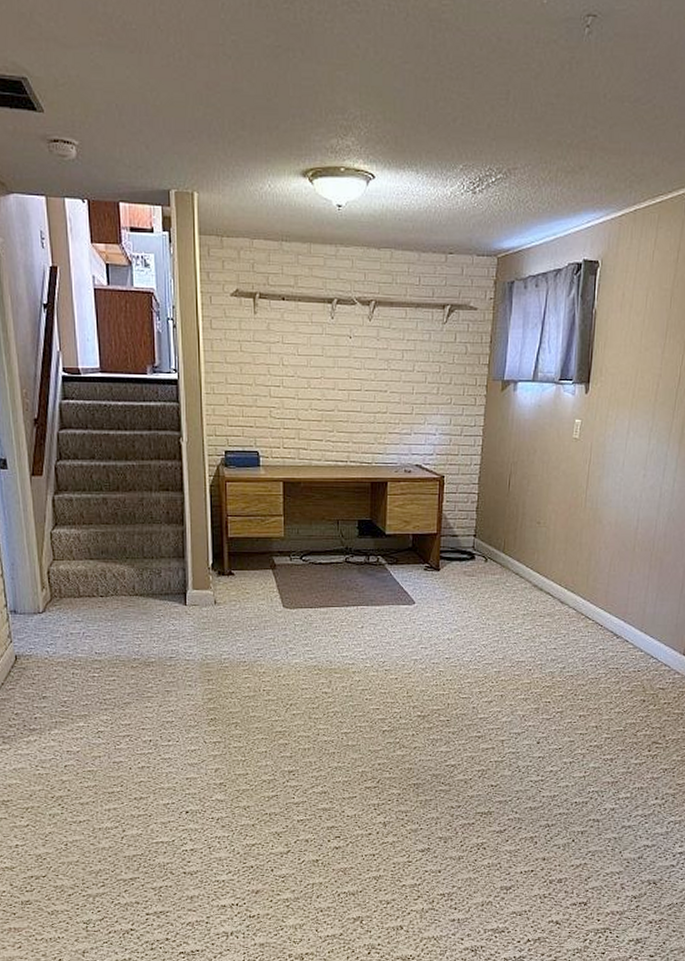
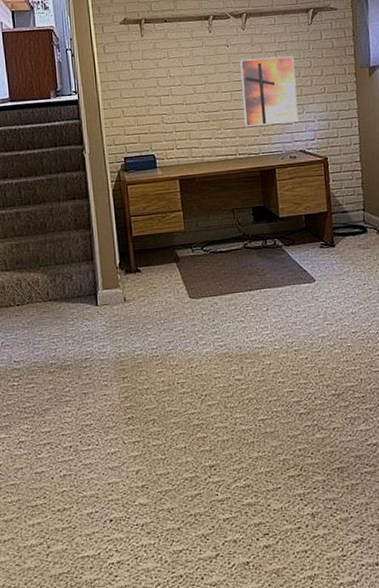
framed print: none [360,354,421,433] -> present [240,55,299,127]

